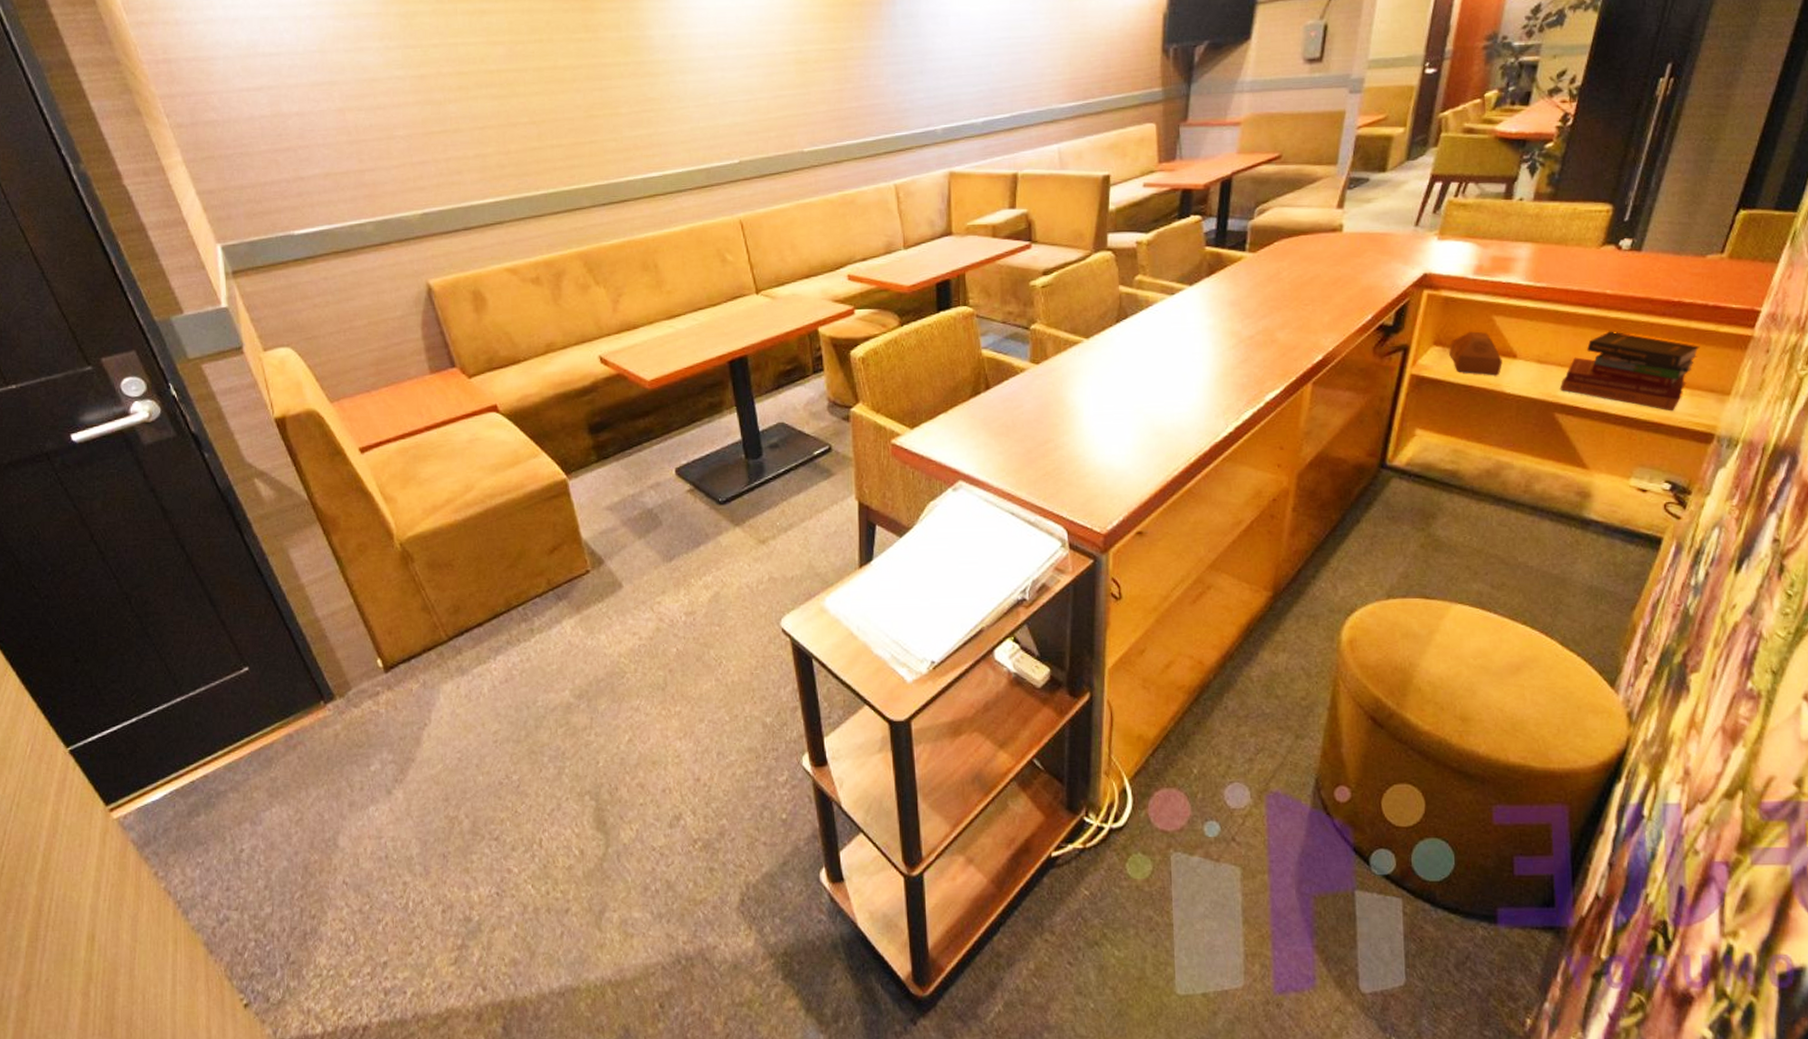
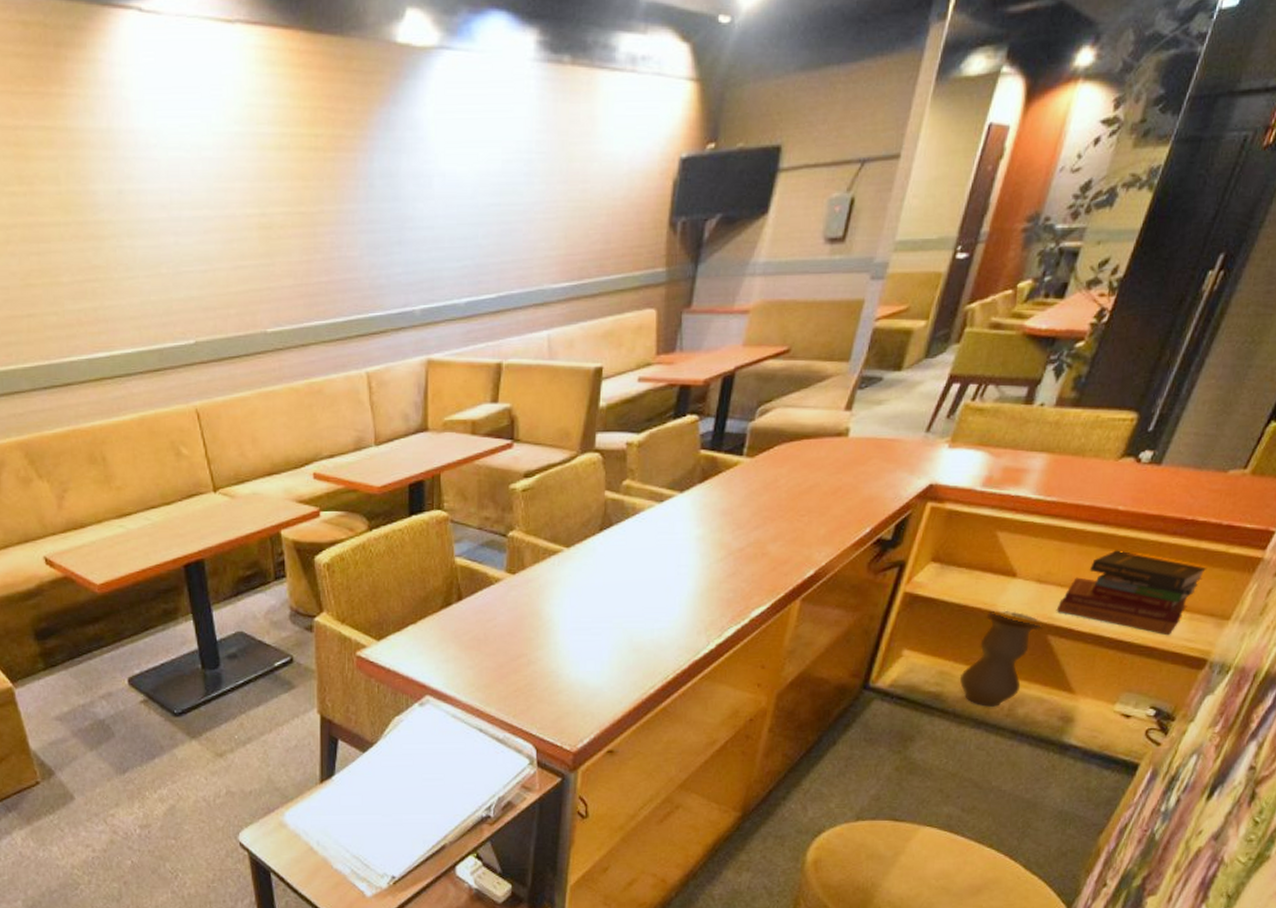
decorative box: present [1449,331,1503,375] -> none [946,548,1001,594]
vase: none [1474,389,1547,483] -> present [960,610,1042,707]

